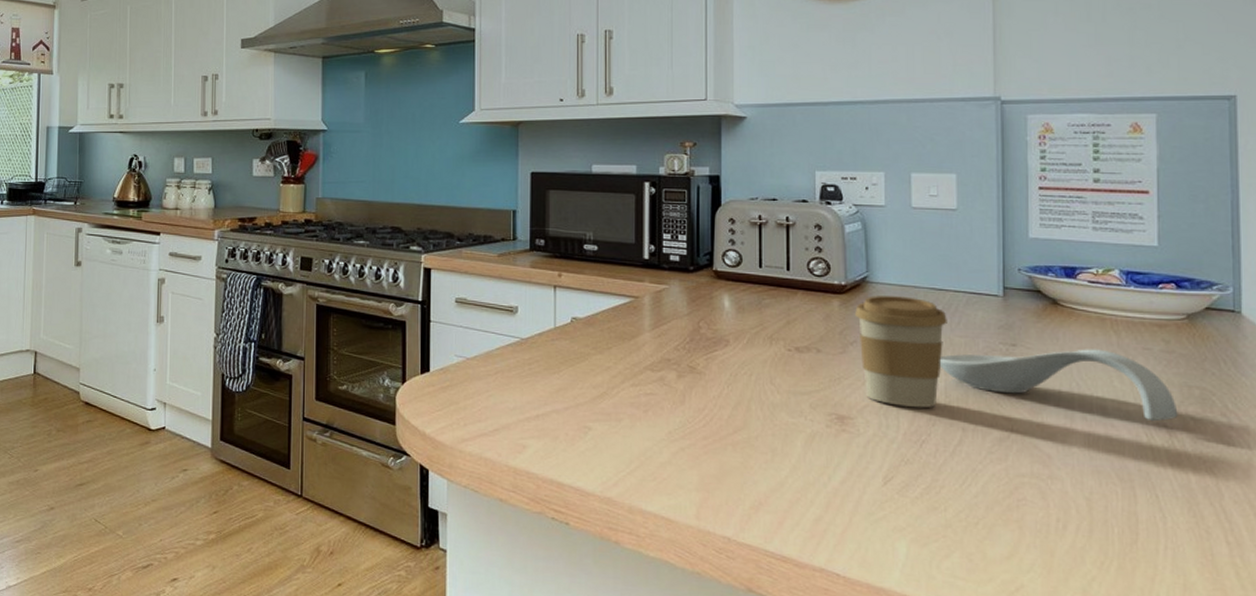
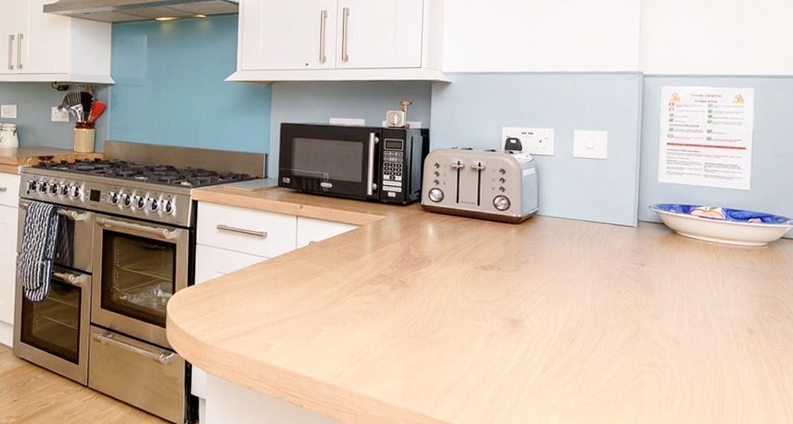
coffee cup: present [855,296,947,407] -> none [527,226,596,313]
spoon rest: present [939,349,1178,422] -> none [588,268,757,323]

